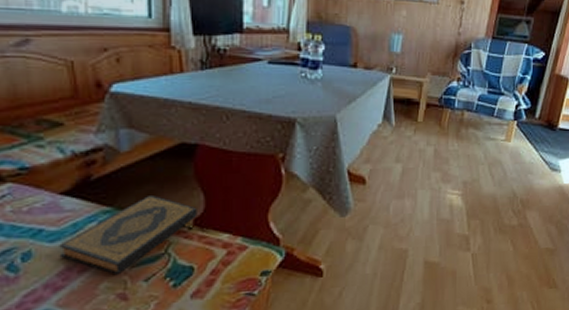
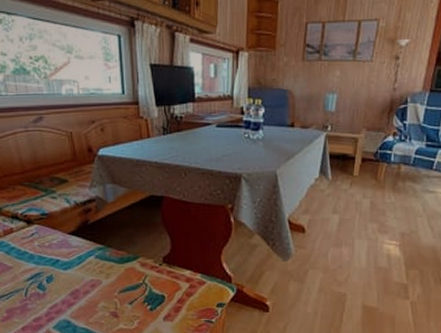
hardback book: present [59,194,197,276] -> none [70,236,166,298]

